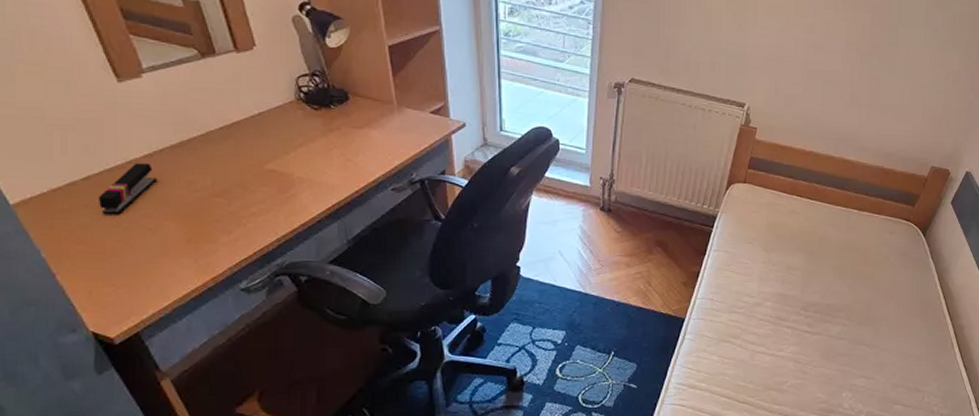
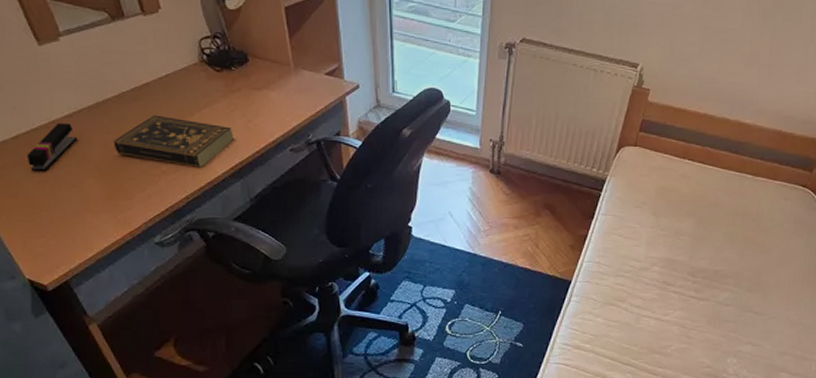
book: none [198,154,331,208] -> present [113,115,234,167]

